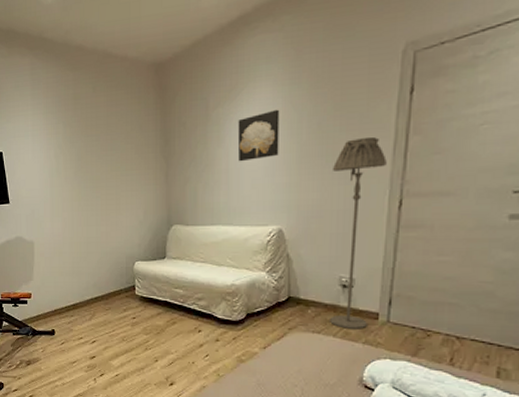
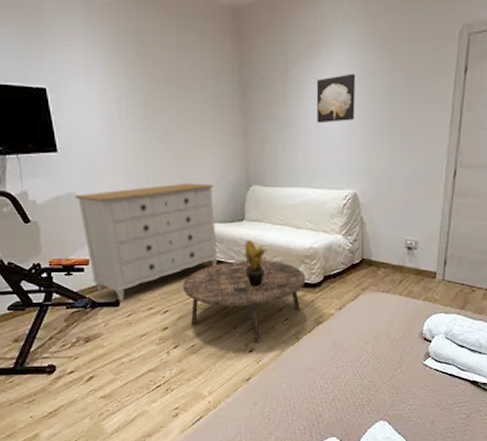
dresser: none [22,225,141,332] -> present [75,183,218,302]
coffee table: none [108,296,228,378] -> present [182,261,306,344]
potted plant: none [159,276,189,323] -> present [237,239,269,288]
floor lamp: present [329,136,387,329] -> none [396,109,445,288]

